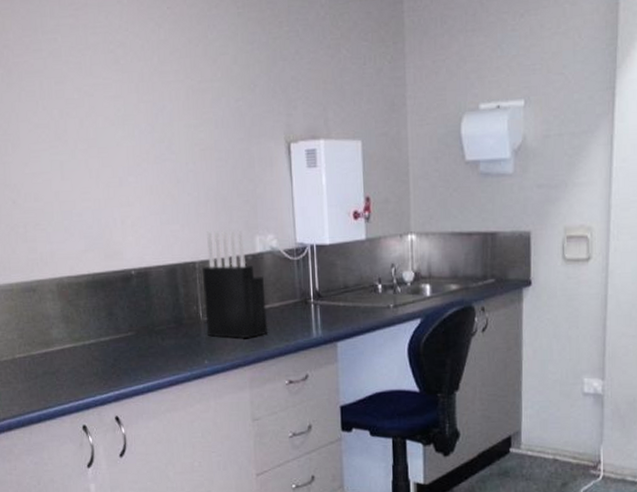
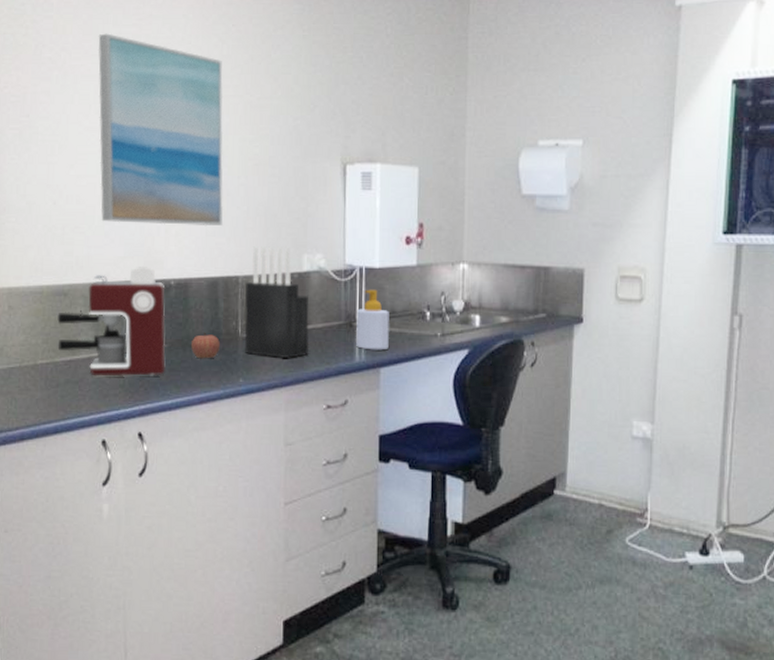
coffee maker: none [29,257,135,366] -> present [57,265,166,377]
wall art: none [37,26,175,217] -> present [98,33,224,227]
apple: none [156,318,184,344] -> present [190,332,220,359]
soap bottle: none [311,266,344,326] -> present [356,289,389,351]

